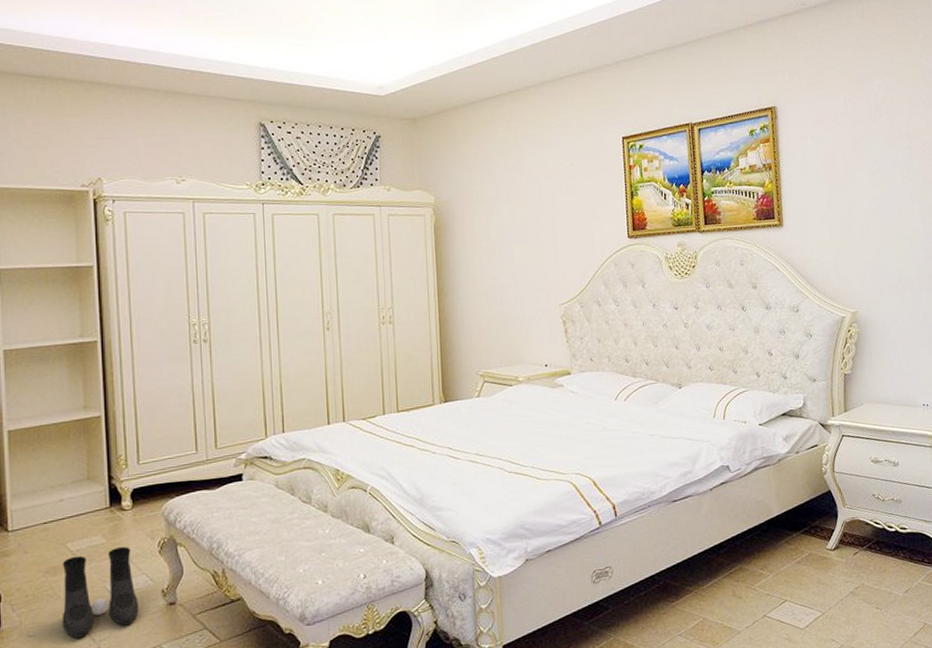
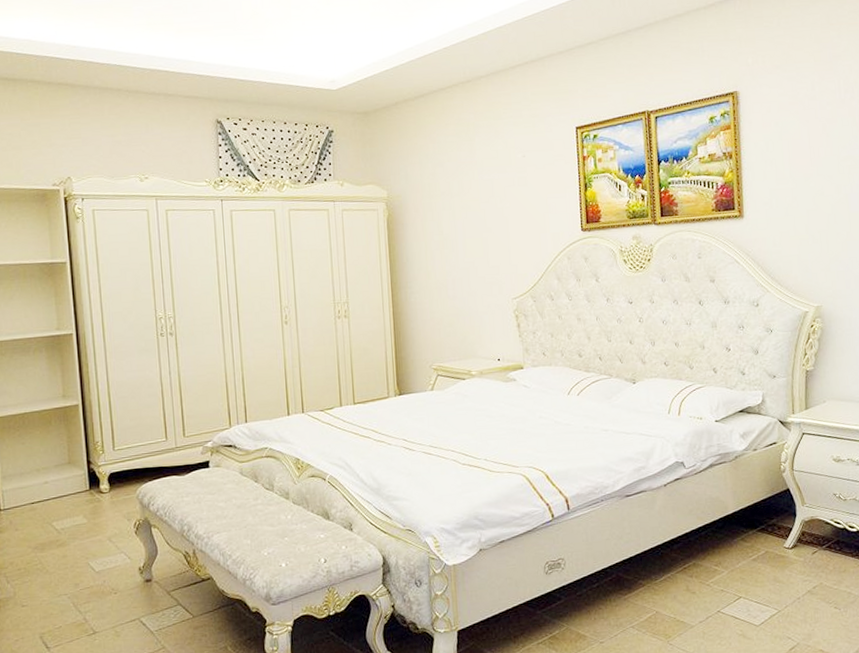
boots: present [62,546,139,638] -> none [49,526,119,609]

